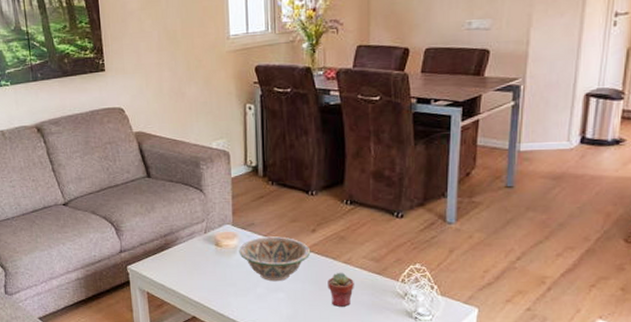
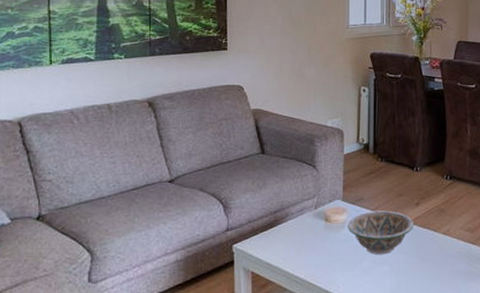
potted succulent: present [327,272,354,307] -> none [428,243,452,277]

